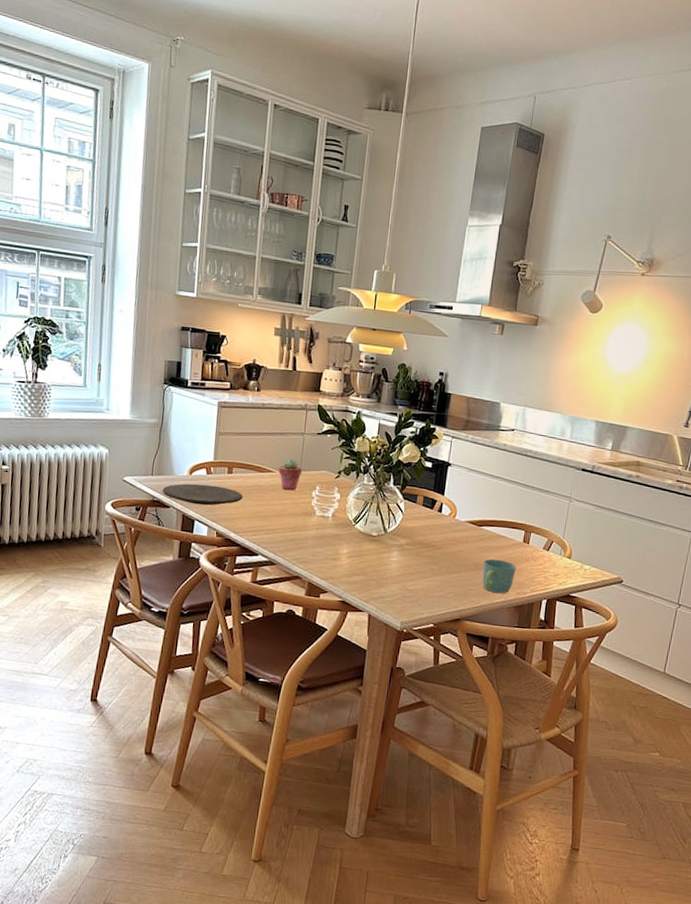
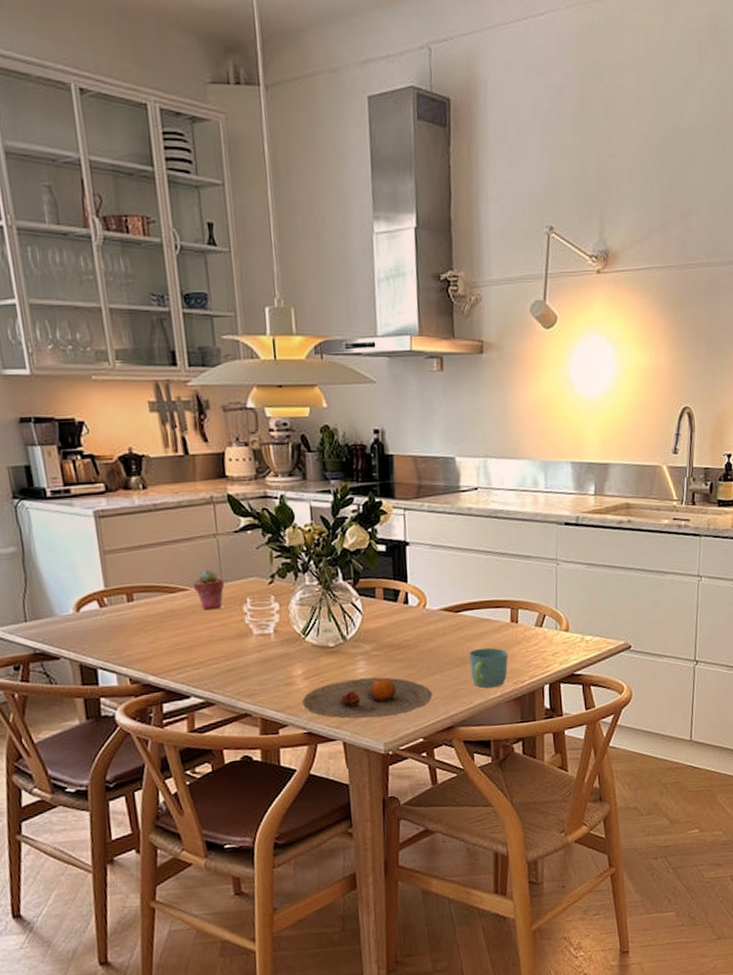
plate: present [162,483,243,506] -> none [44,620,155,649]
plate: none [343,564,448,601] -> present [302,677,433,719]

